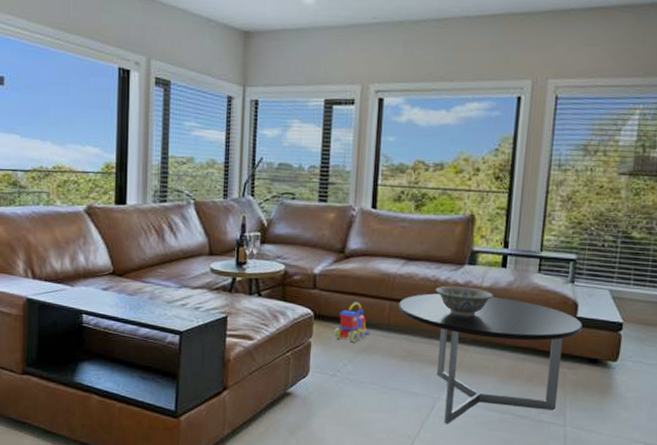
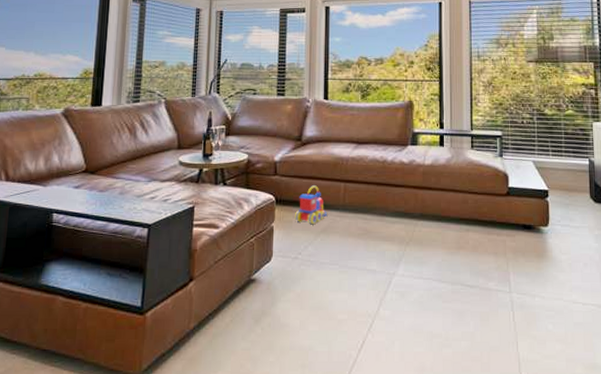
coffee table: present [399,293,583,424] -> none [352,173,514,300]
decorative bowl: present [435,286,494,317] -> none [384,165,435,193]

